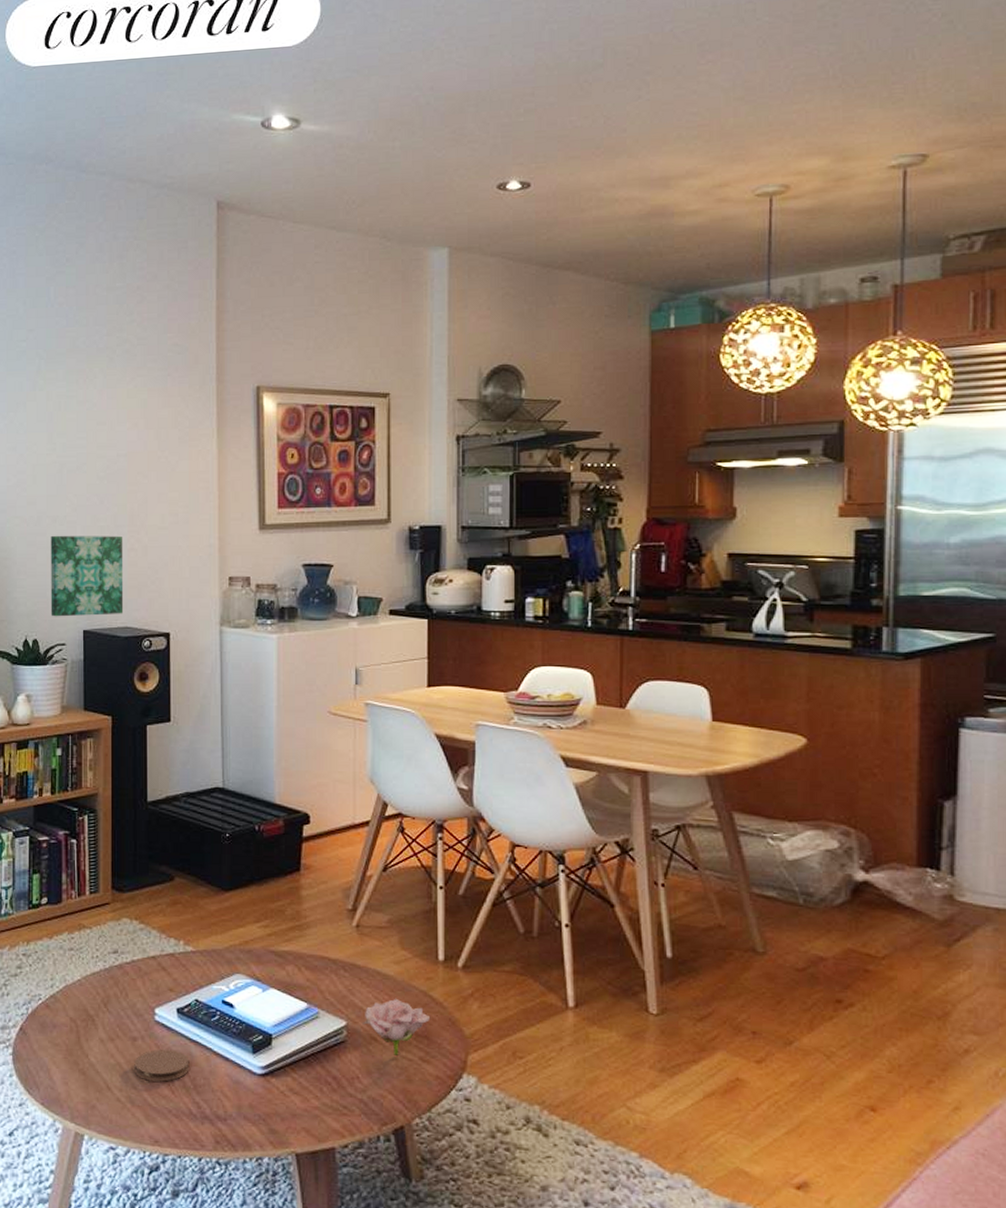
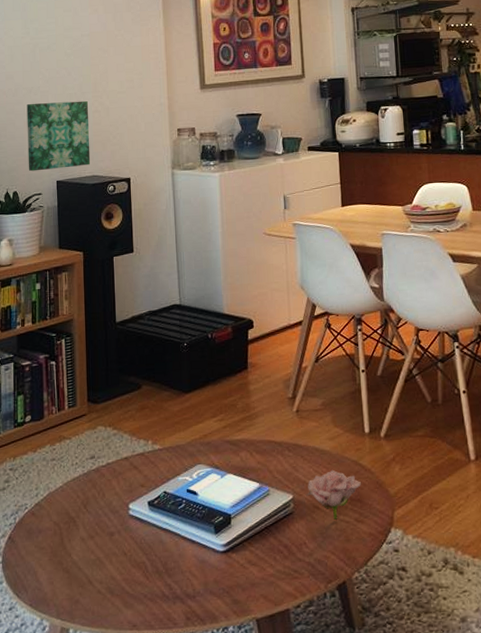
coaster: present [134,1049,190,1082] -> none [112,539,161,571]

